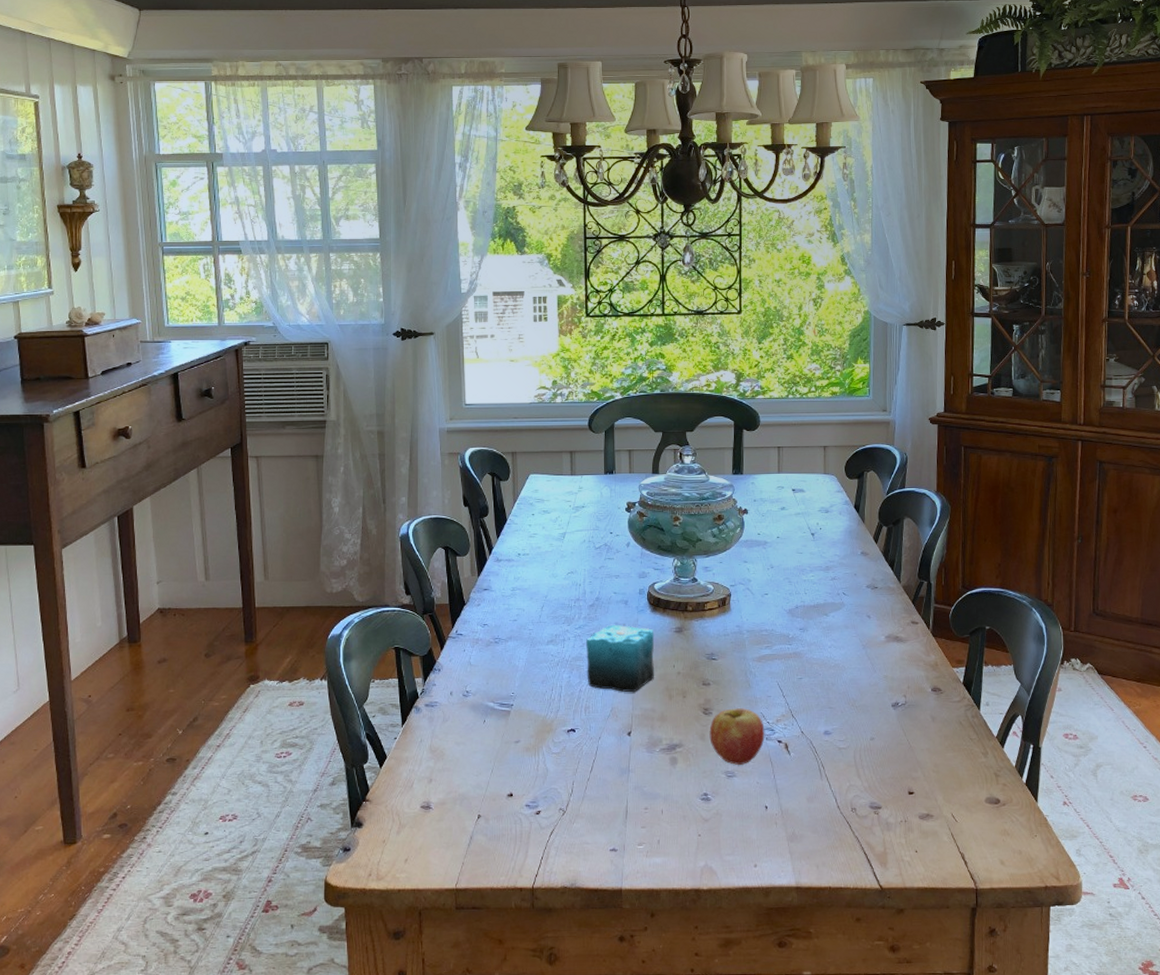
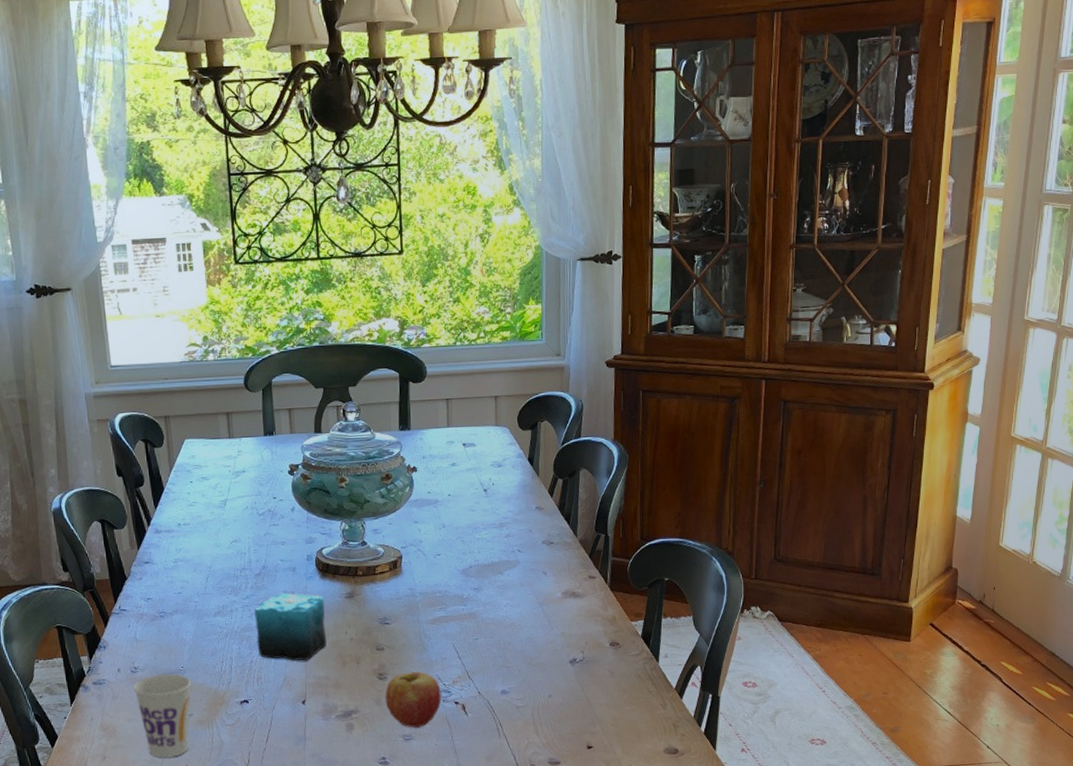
cup: none [464,699,520,783] -> present [133,673,191,758]

